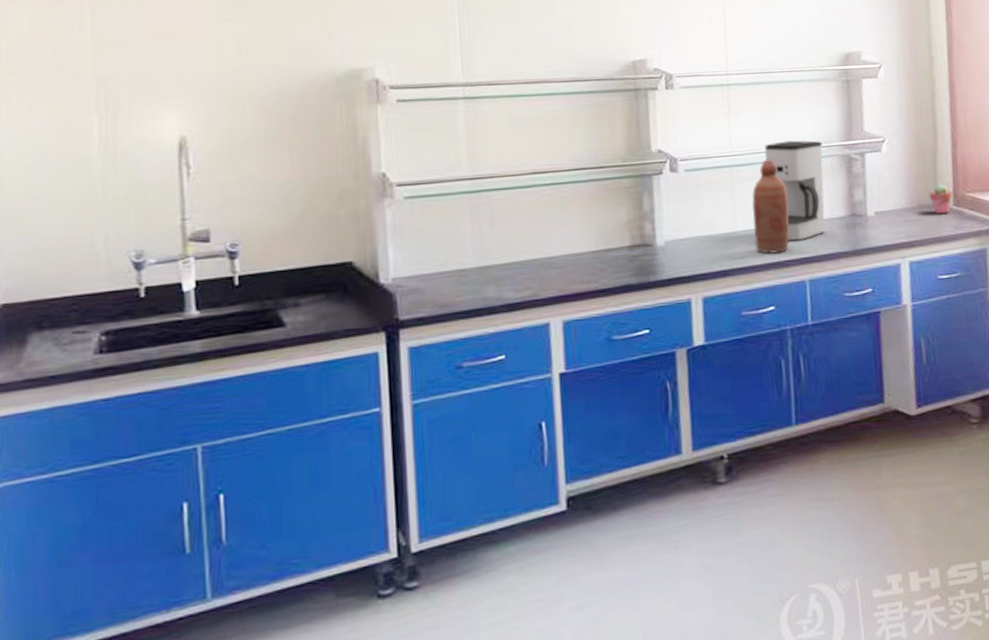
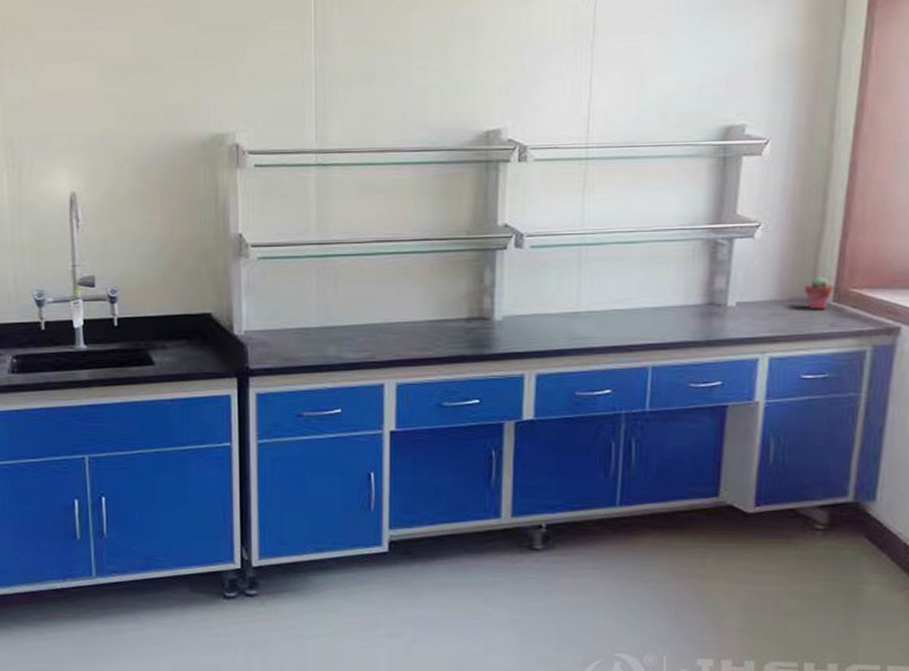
bottle: present [752,159,790,254] -> none [597,239,639,337]
coffee maker: present [764,140,825,241] -> none [618,220,685,326]

